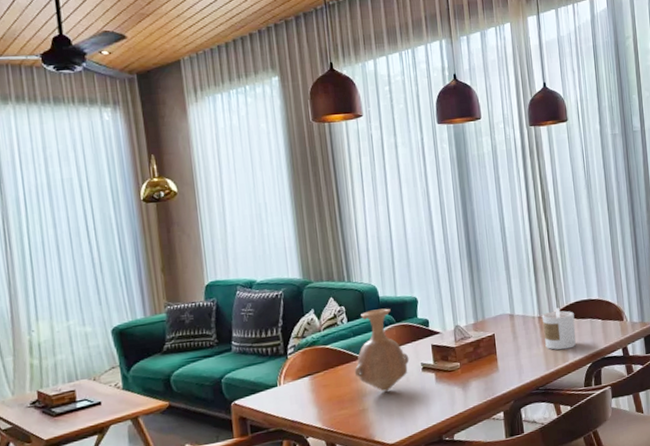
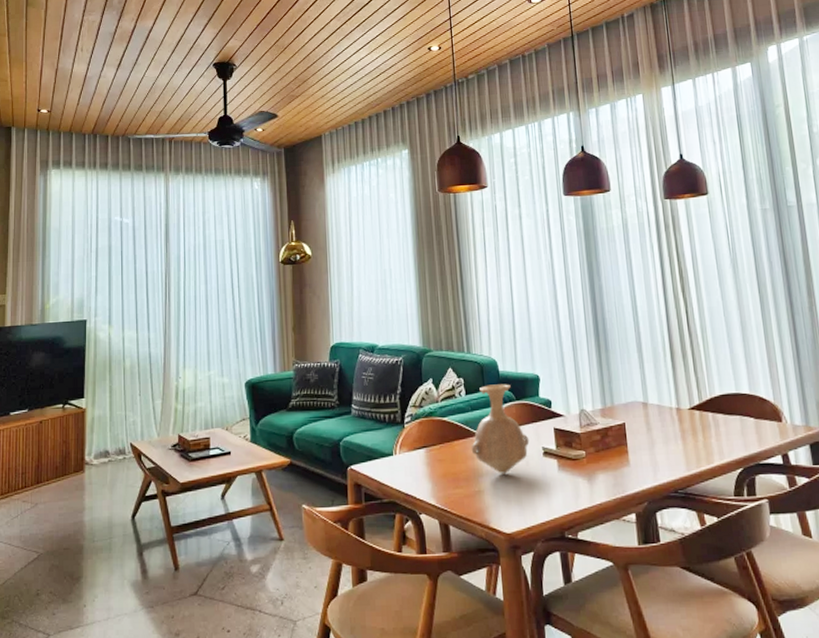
candle: present [541,308,576,350] -> none [680,400,723,449]

